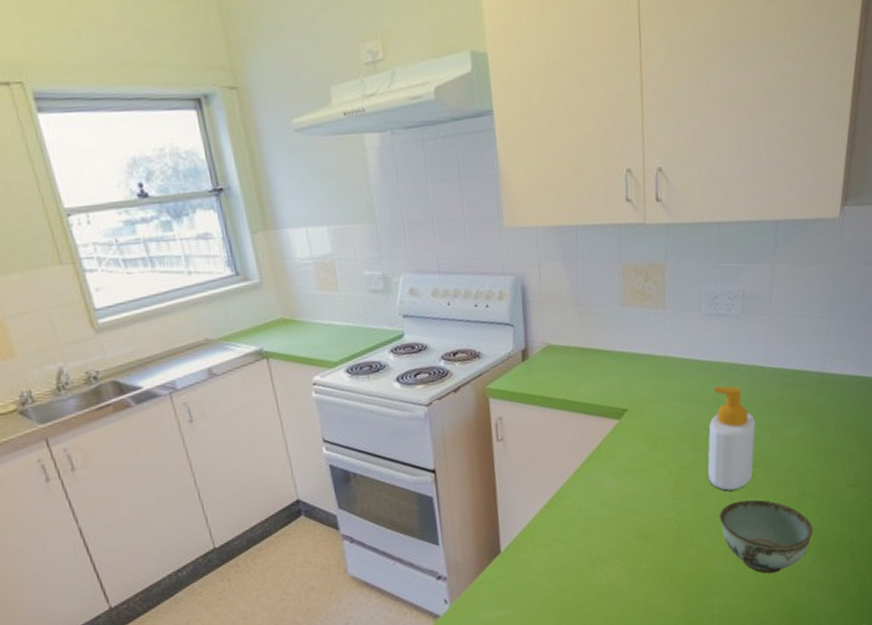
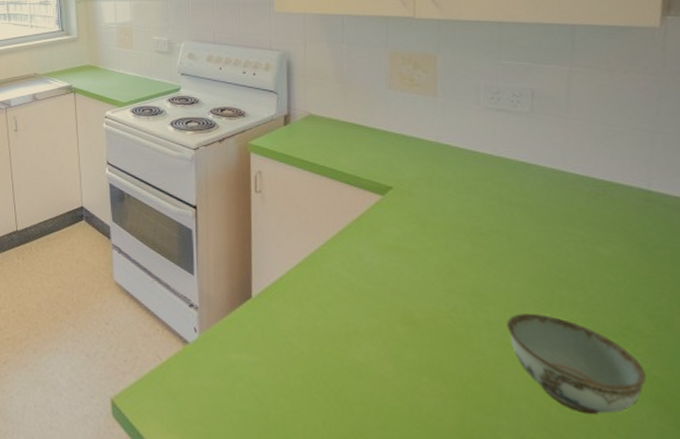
soap bottle: present [707,385,756,491] -> none [489,181,555,299]

